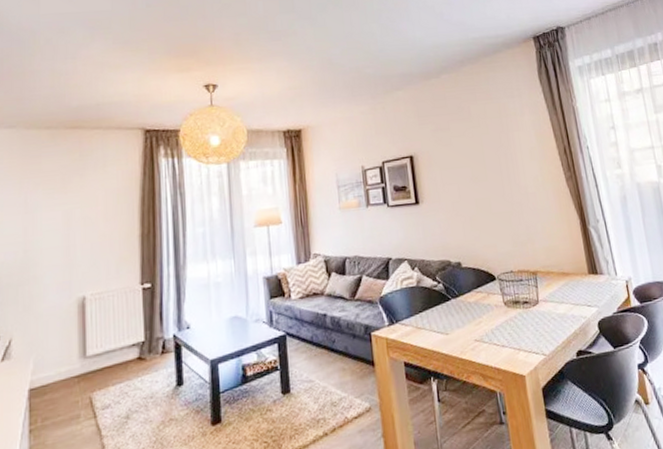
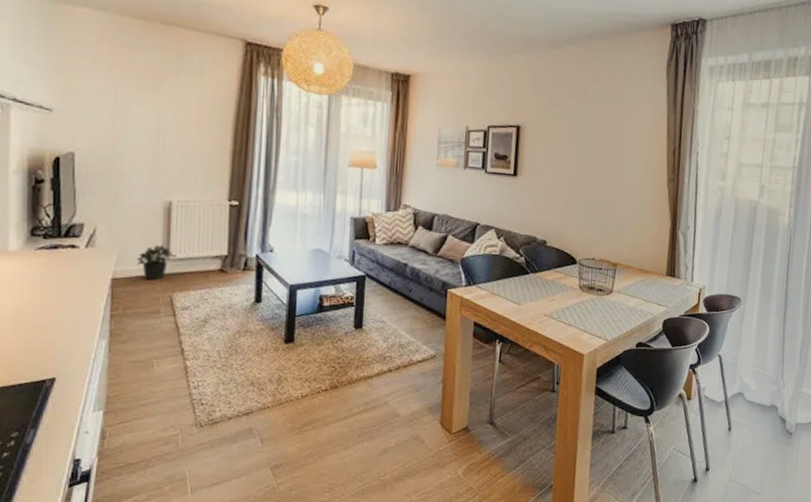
potted plant: none [54,342,93,384] -> present [137,244,176,280]

